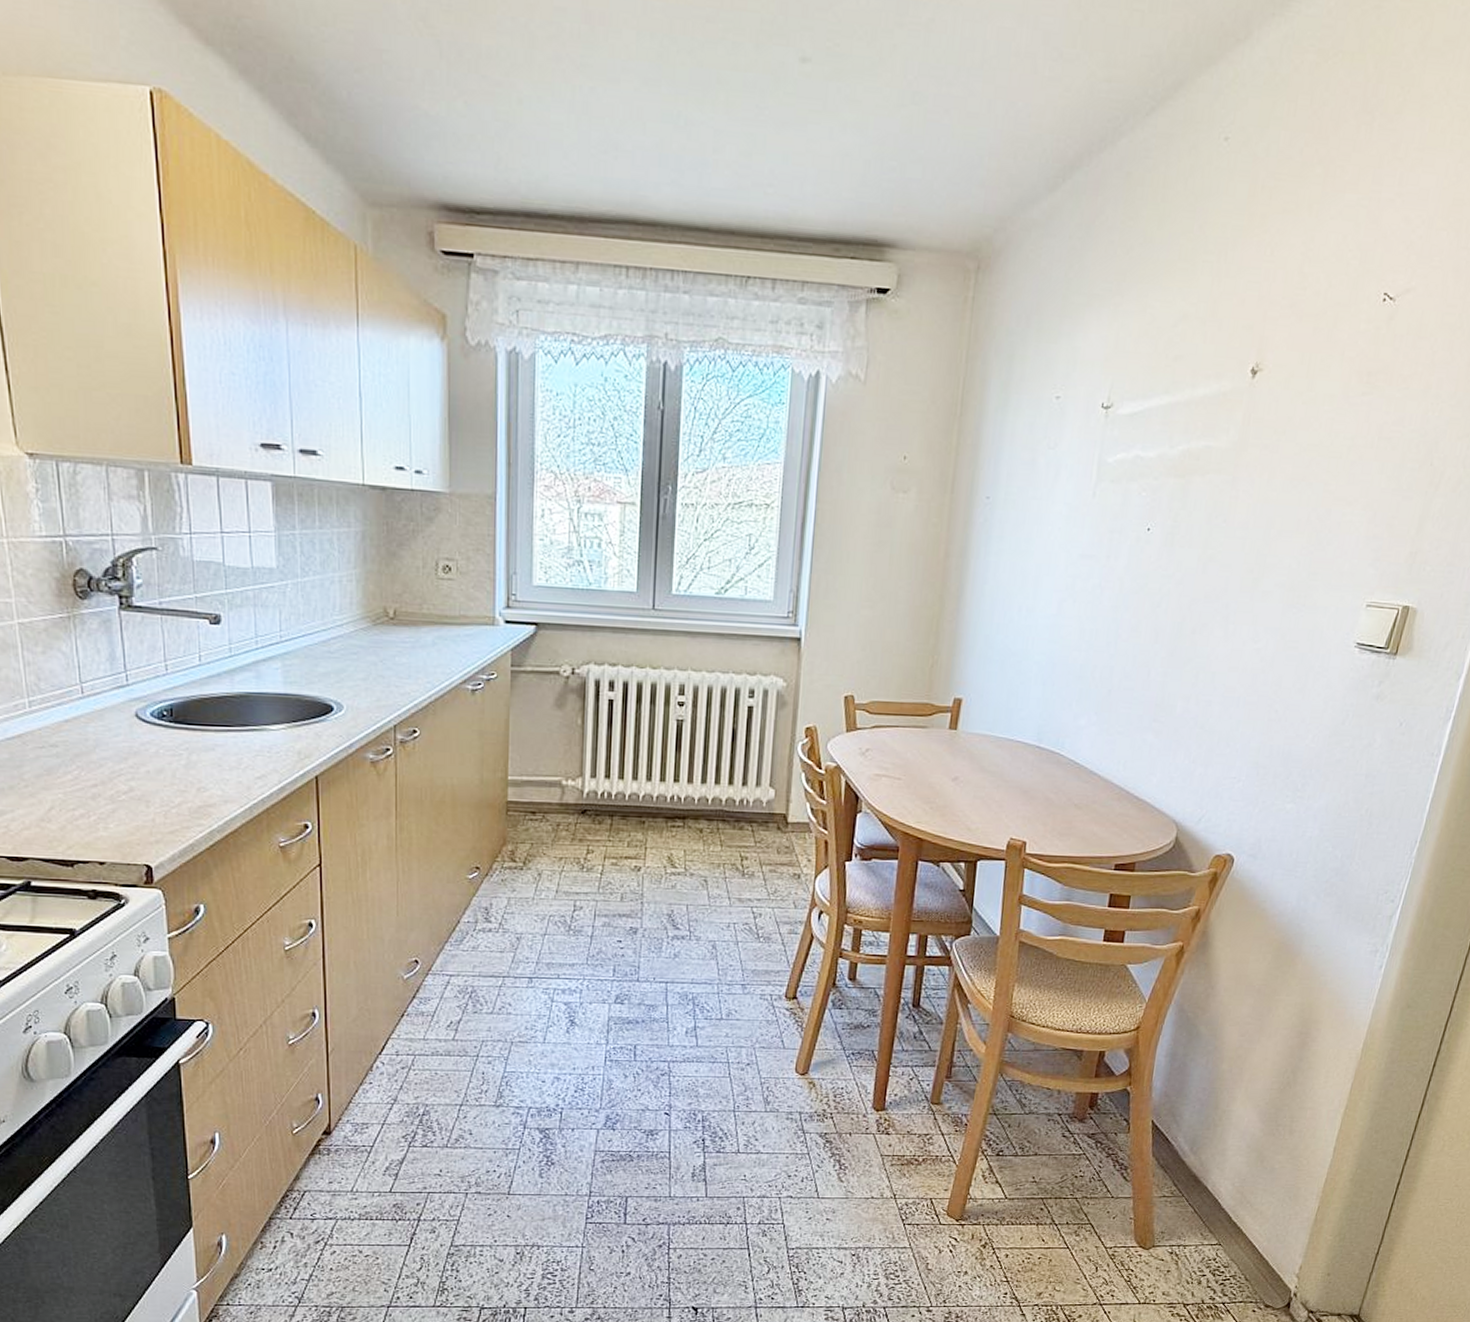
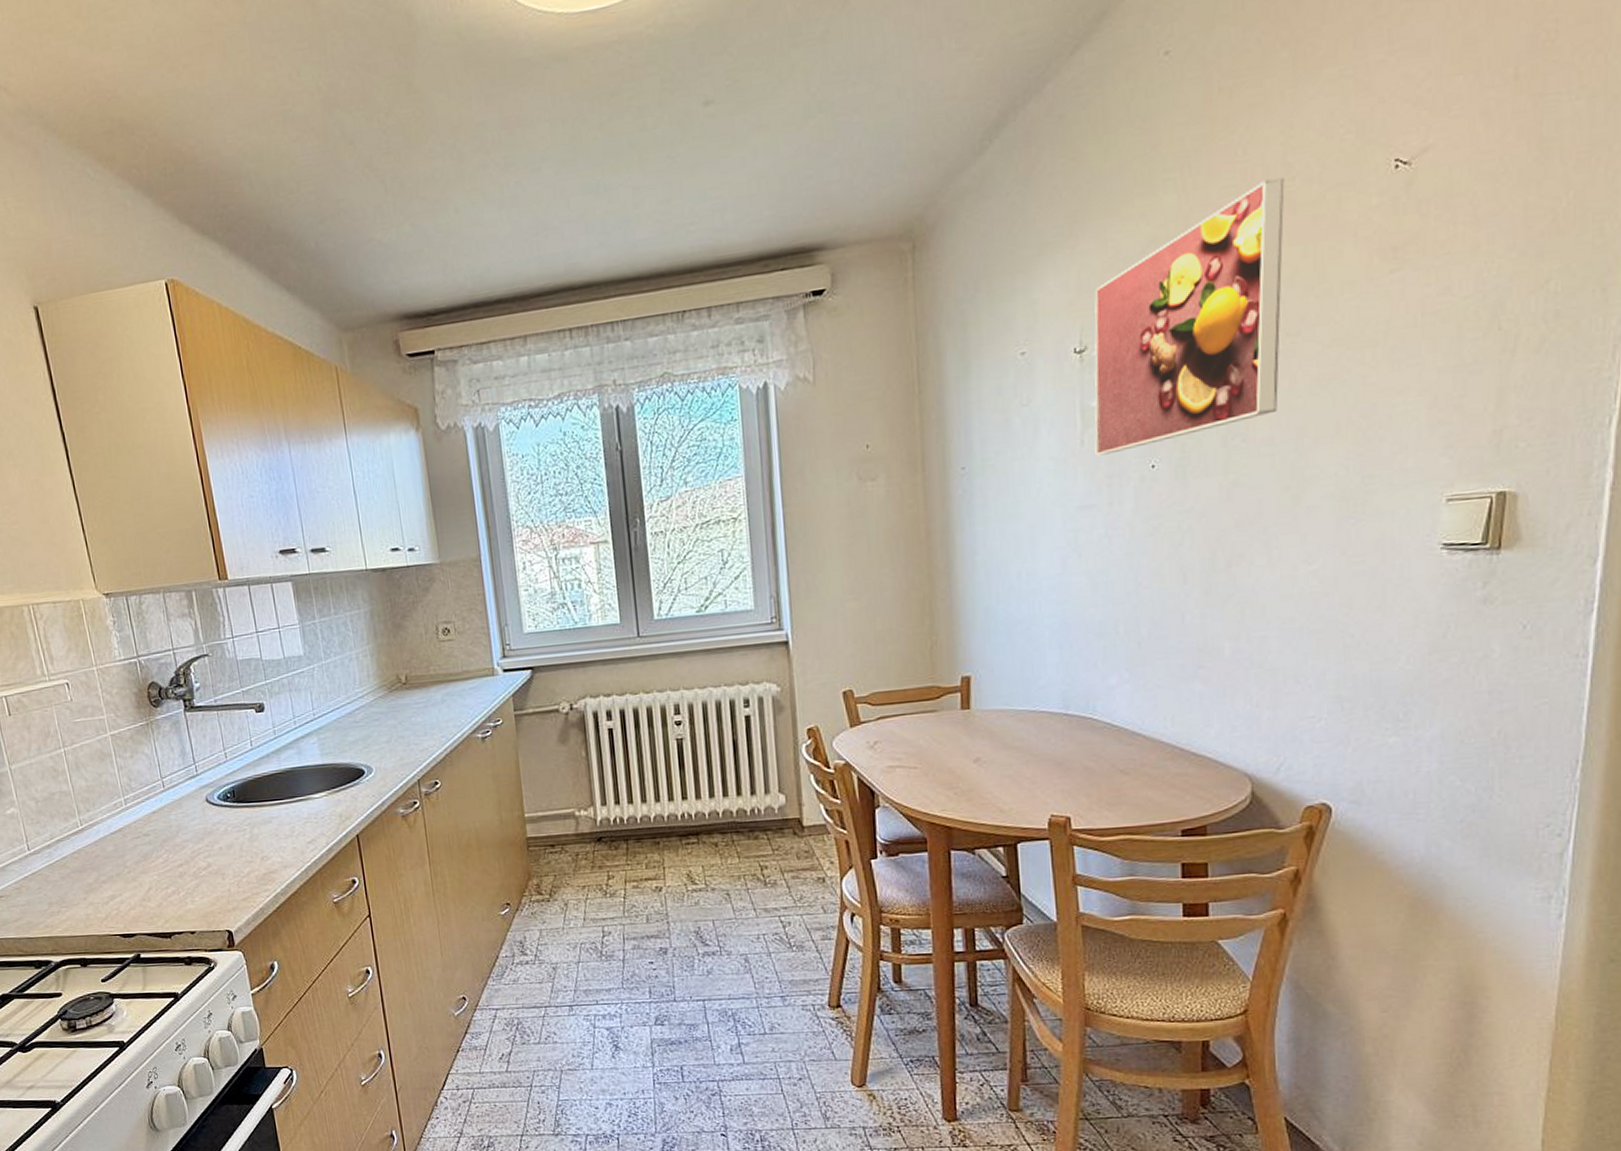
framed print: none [1103,284,1299,511] -> present [1094,177,1285,456]

